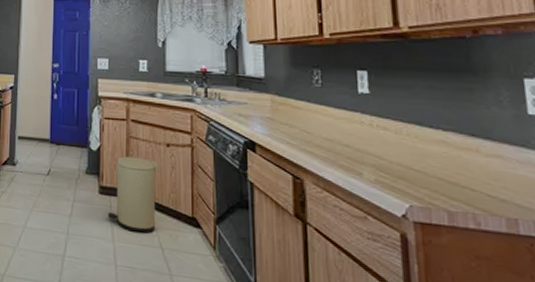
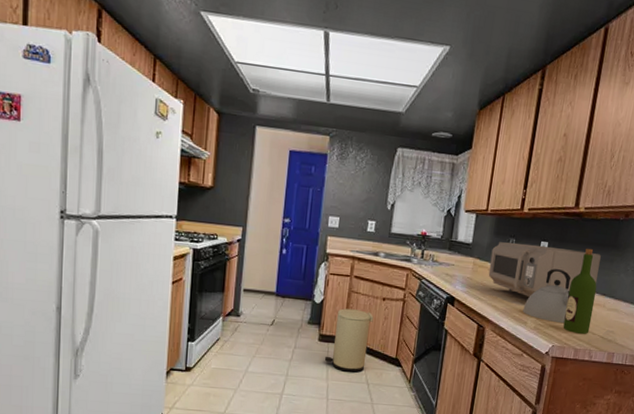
microwave: none [292,74,456,140] -> present [488,242,601,297]
kettle: none [352,103,421,176] -> present [522,269,571,324]
wine bottle: none [414,75,465,192] -> present [563,248,597,335]

